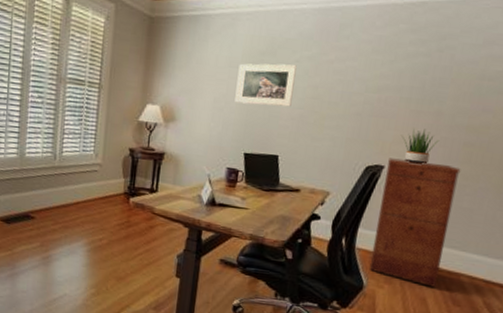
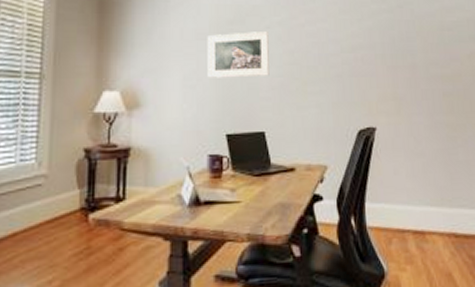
filing cabinet: present [370,158,461,287] -> none [379,117,457,258]
potted plant: present [402,128,440,164] -> none [385,83,421,121]

